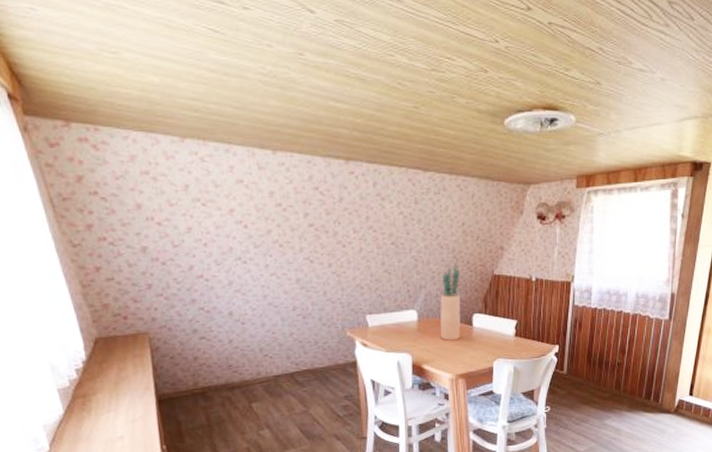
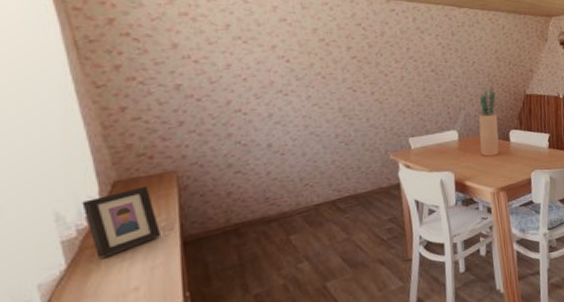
picture frame: none [70,345,139,407] -> present [82,186,162,258]

